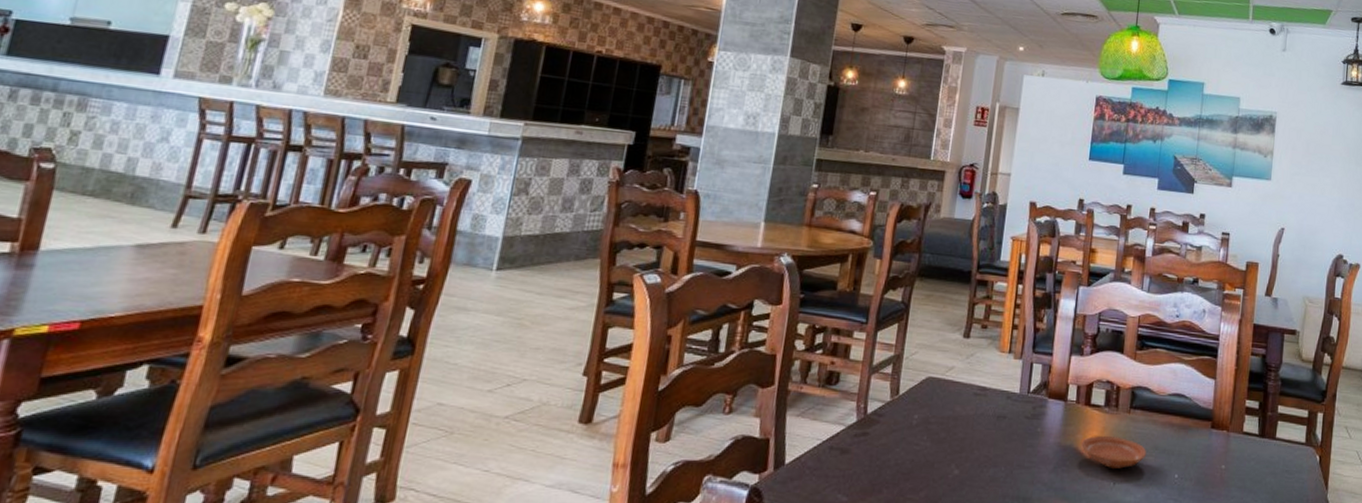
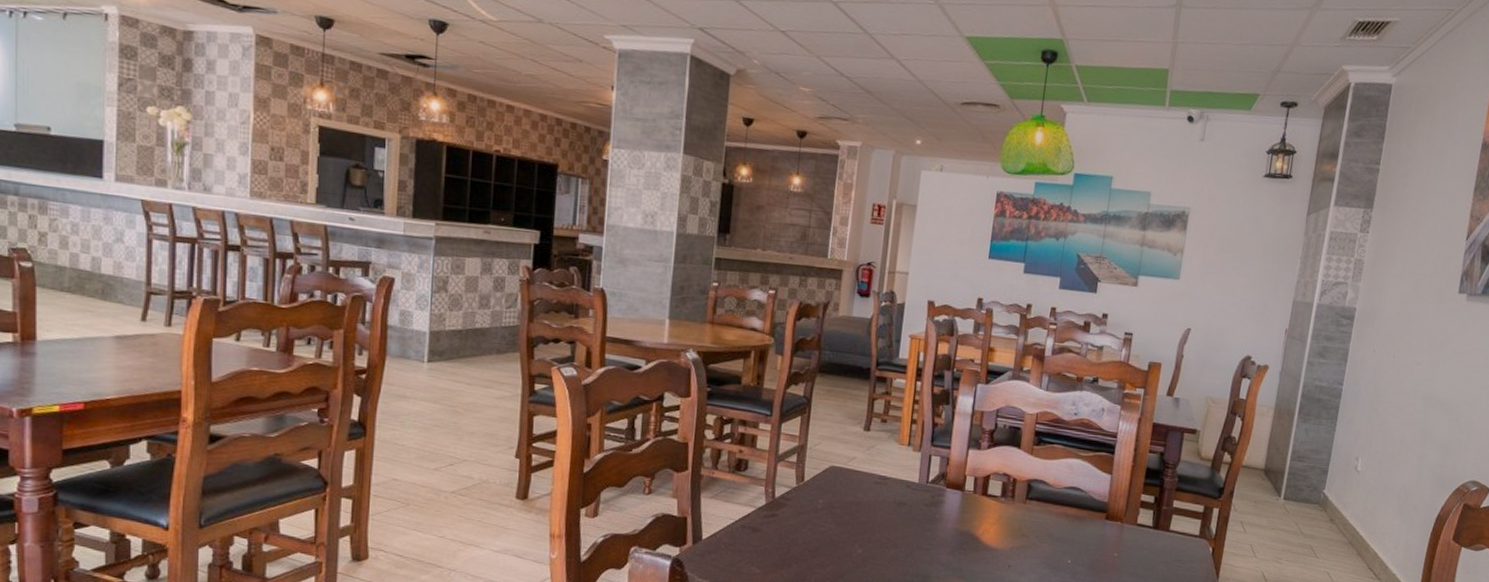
plate: present [1080,435,1147,469] -> none [977,522,1042,553]

